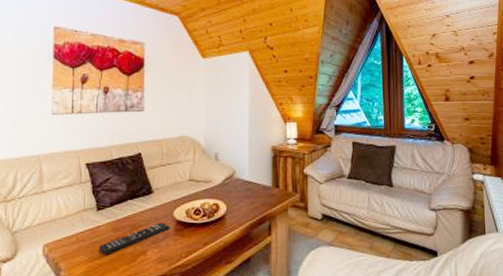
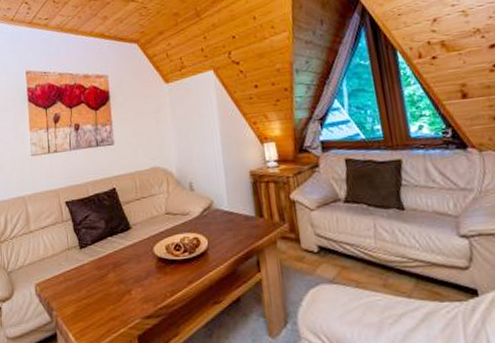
remote control: present [98,222,170,255] -> none [84,260,152,294]

